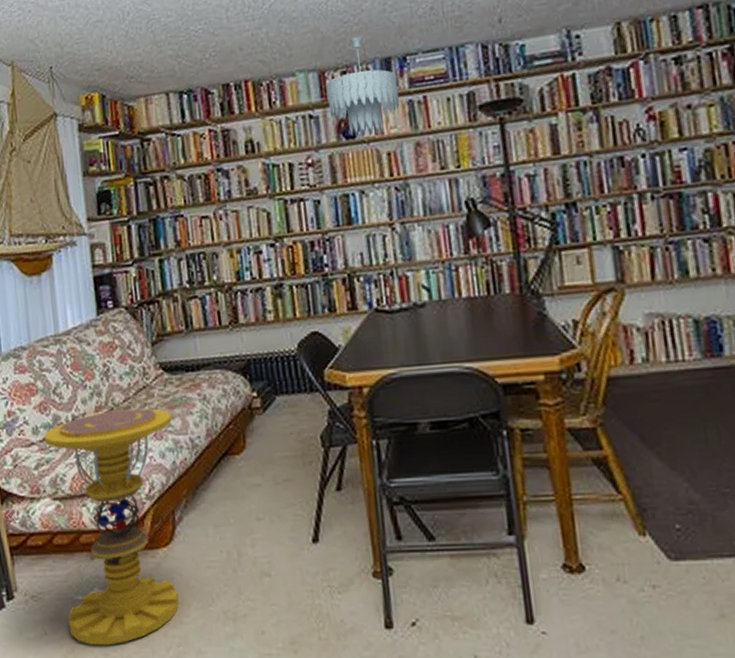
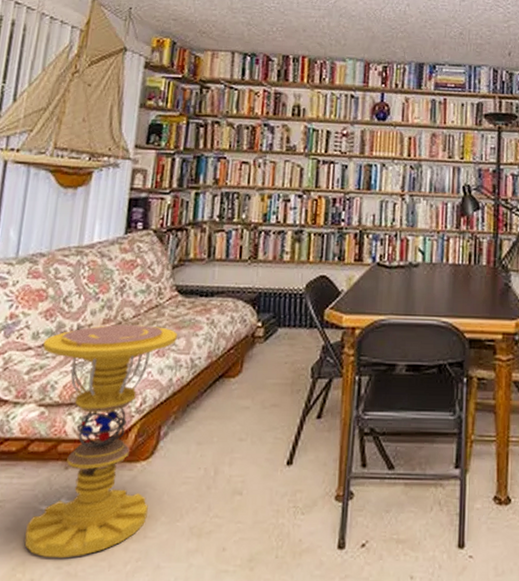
ceiling light fixture: present [326,37,400,137] -> none [368,42,427,121]

